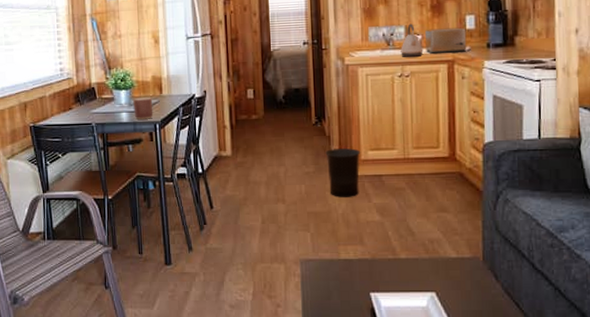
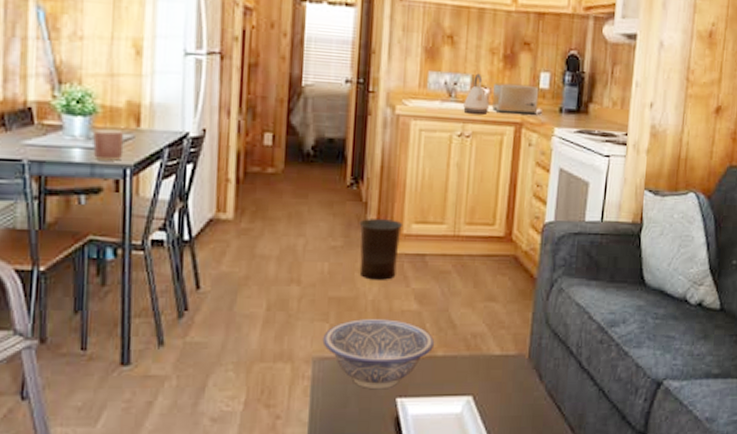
decorative bowl: none [306,229,398,286] -> present [322,319,435,390]

